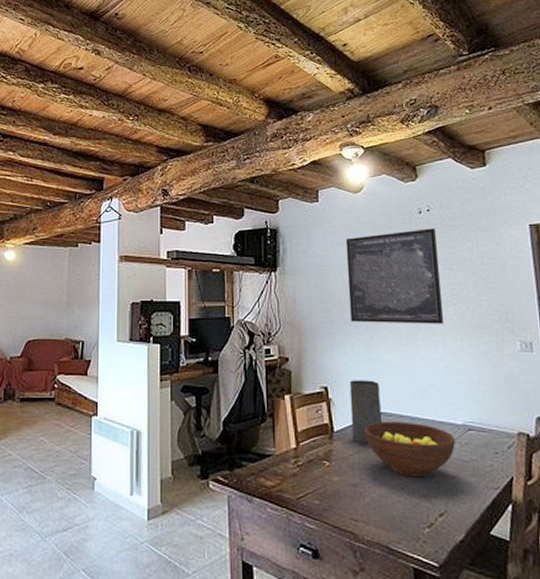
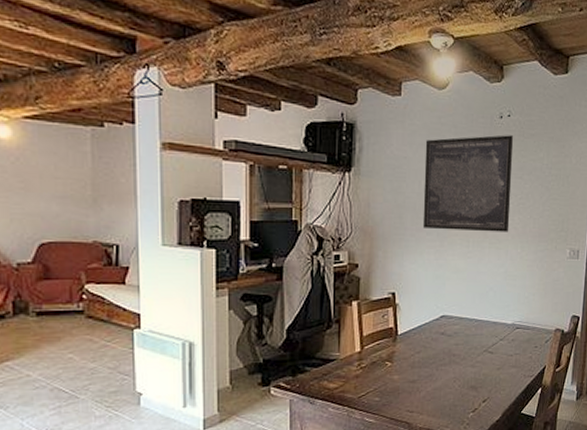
vase: present [349,380,382,445] -> none [414,285,444,346]
fruit bowl: present [365,421,455,478] -> none [426,323,504,372]

